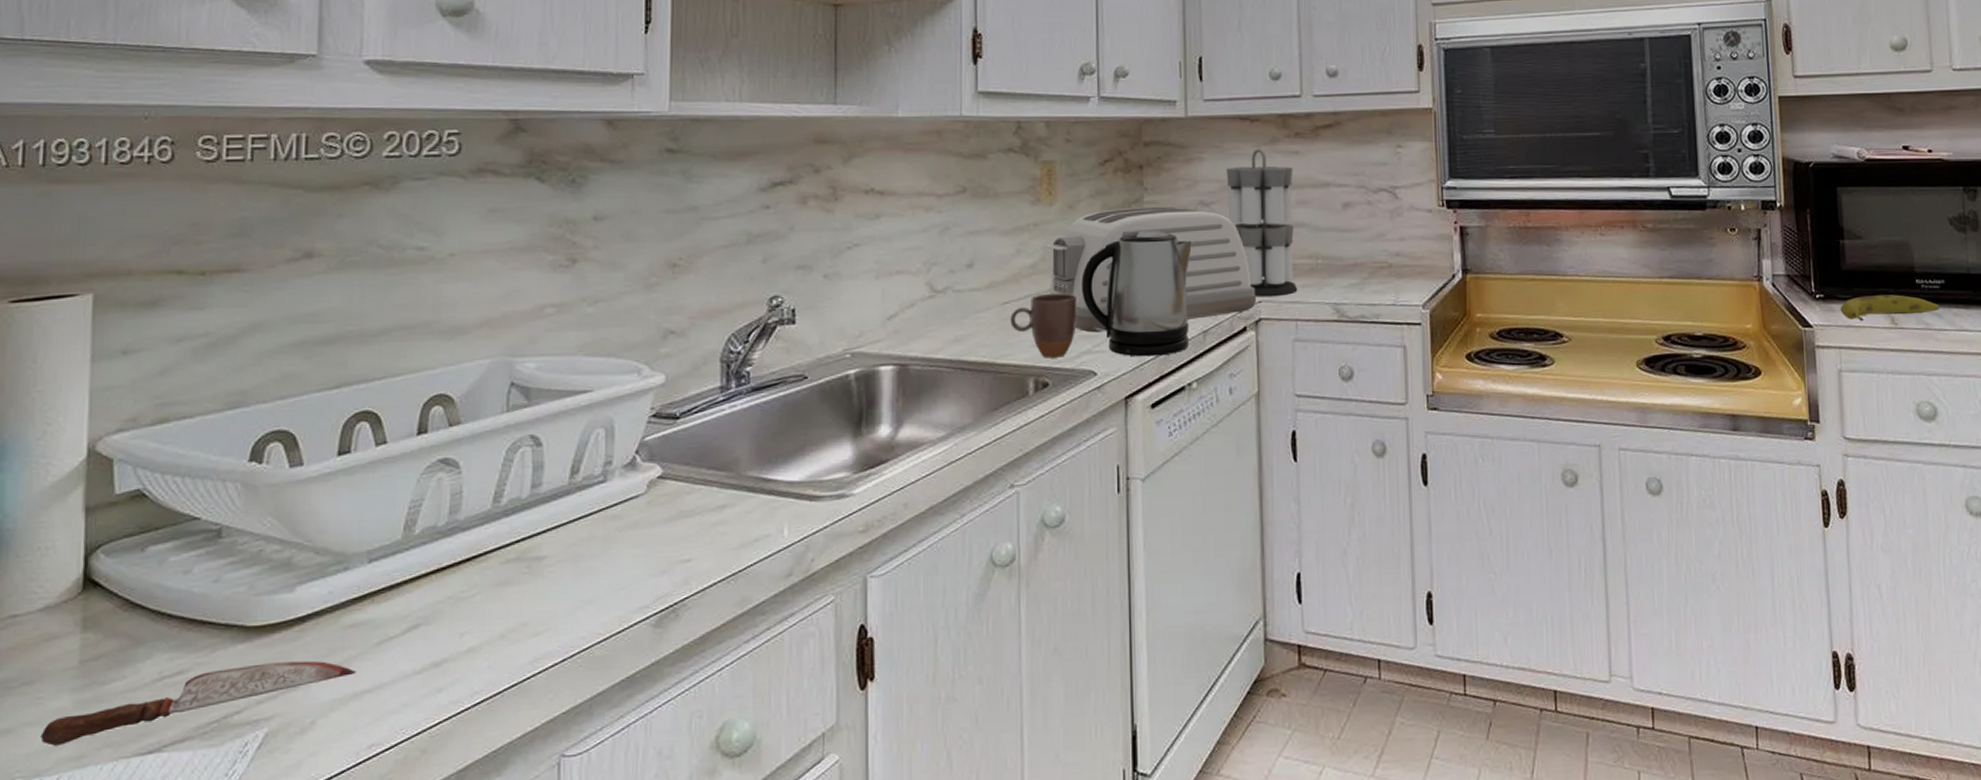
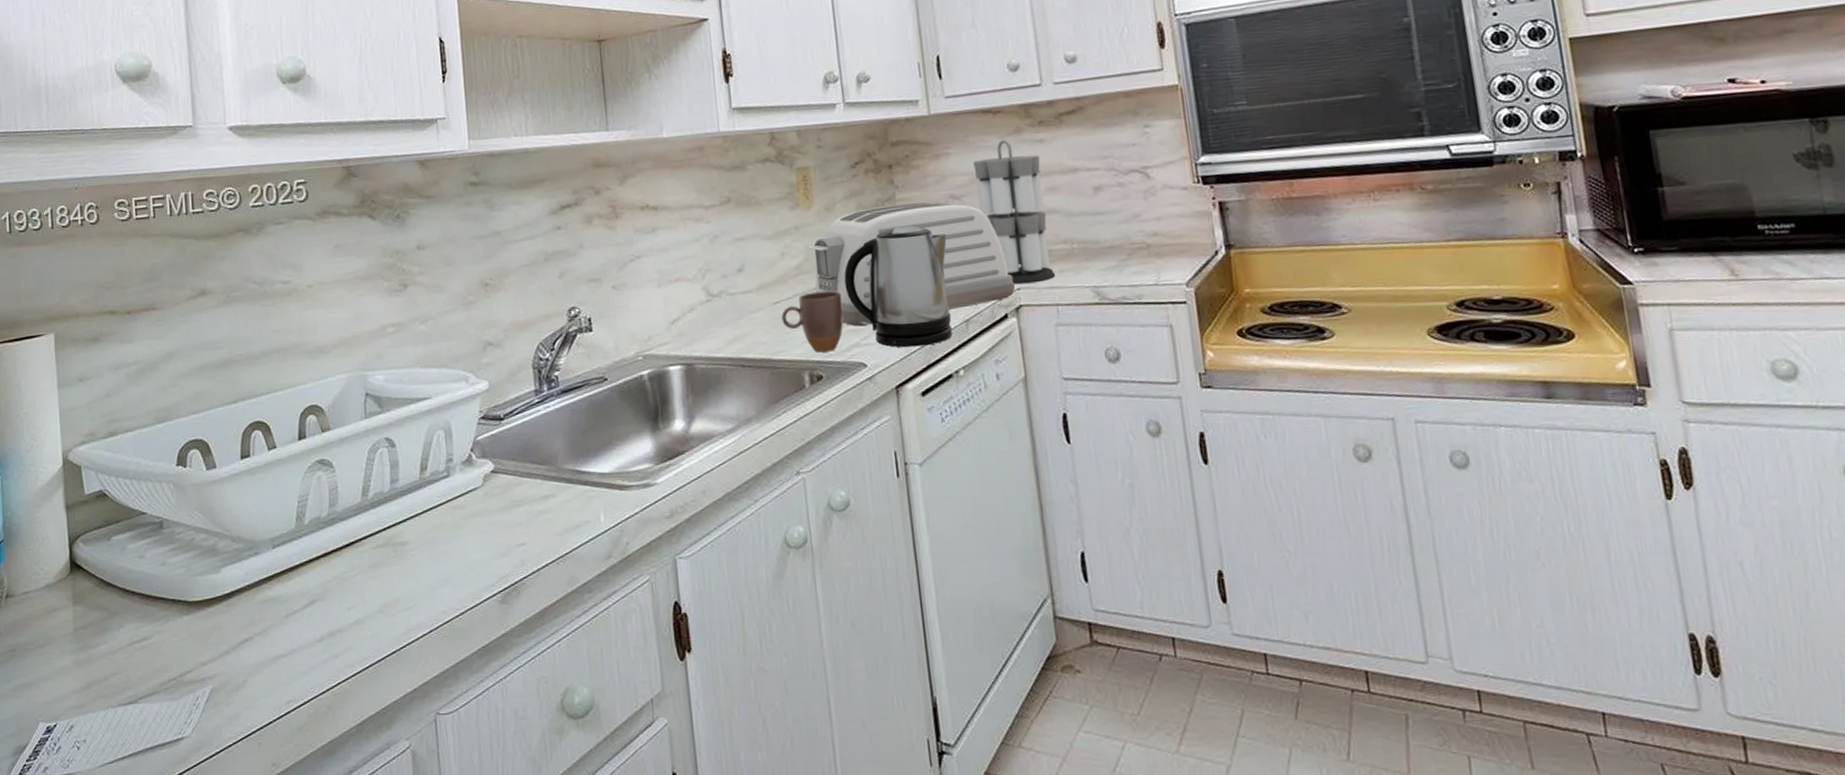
kitchen knife: present [40,660,356,746] -> none [53,630,272,696]
fruit: present [1840,294,1940,322] -> none [1664,243,1792,275]

